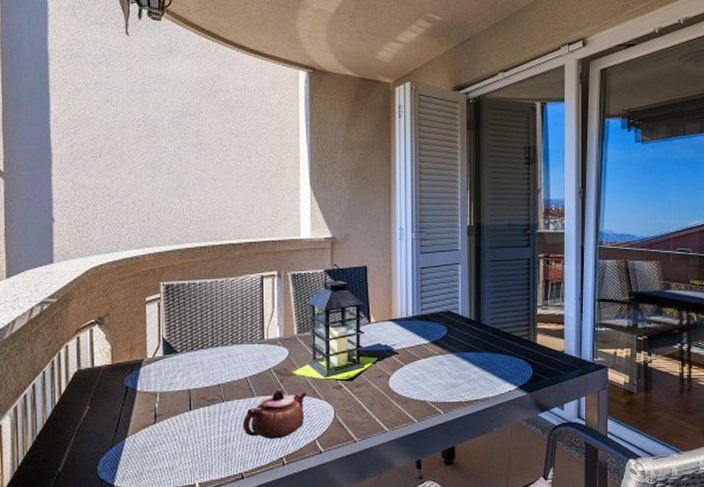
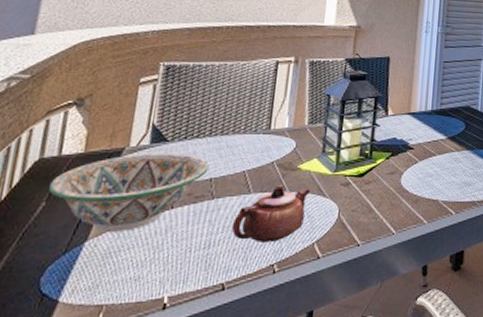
decorative bowl: none [89,362,215,430] -> present [48,152,209,232]

